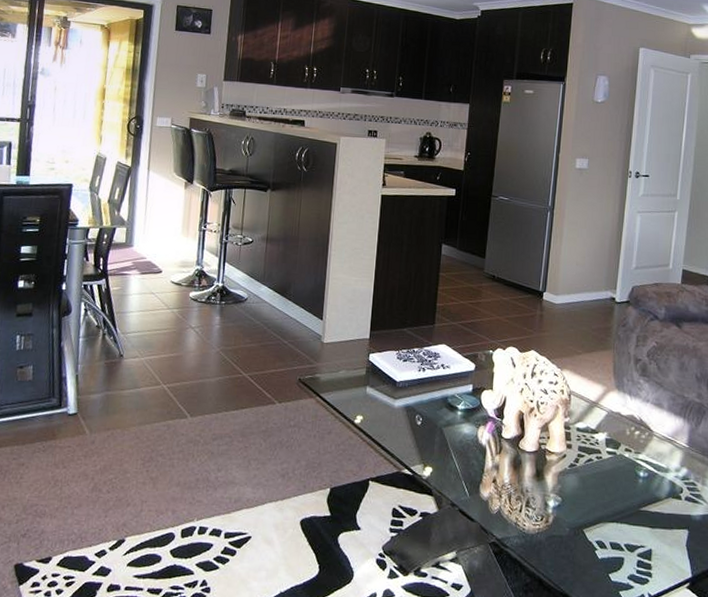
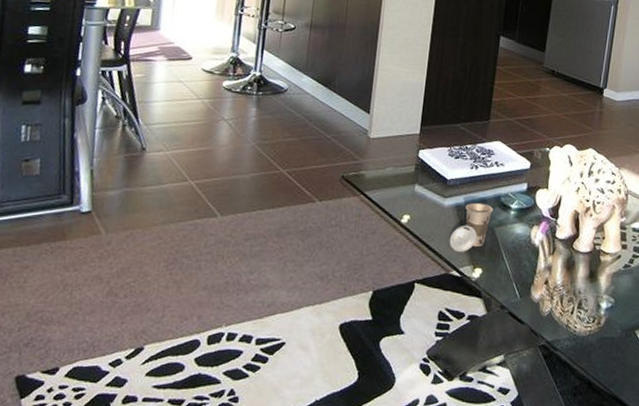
cup: none [400,403,442,451] -> present [449,202,494,252]

